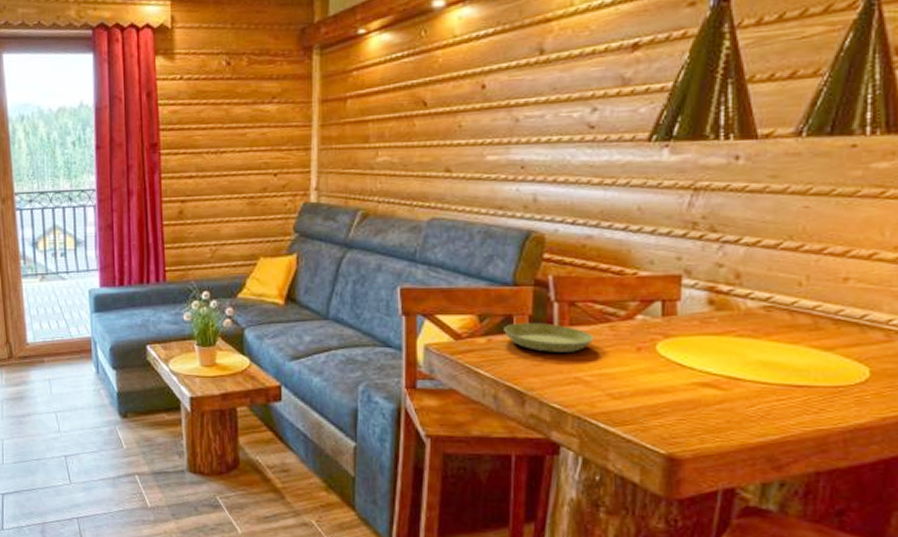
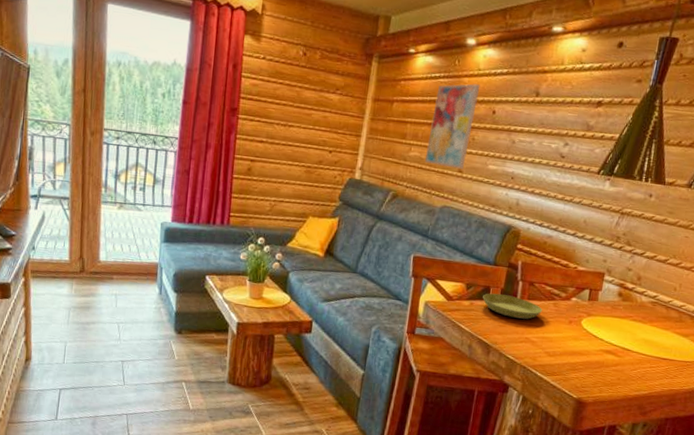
wall art: none [397,55,460,169] -> present [424,84,480,169]

